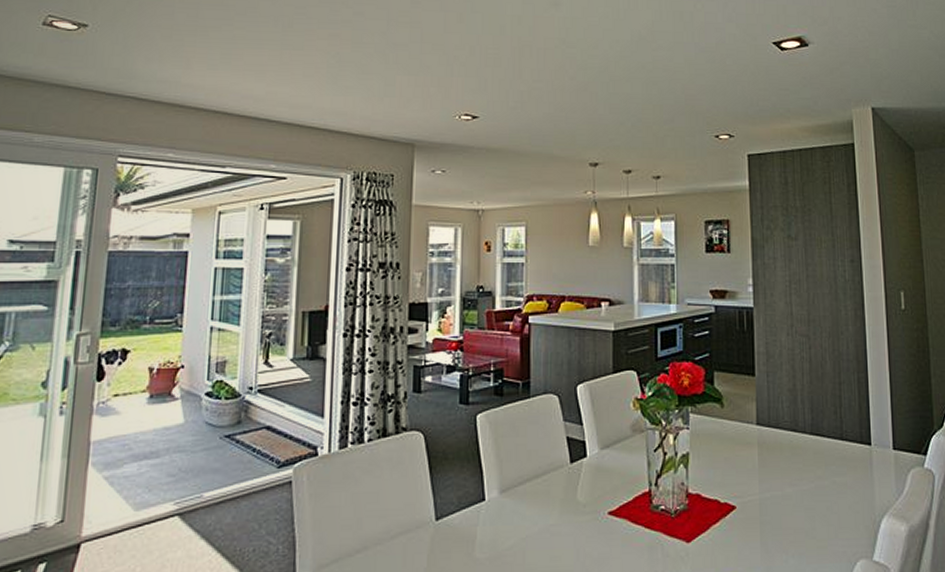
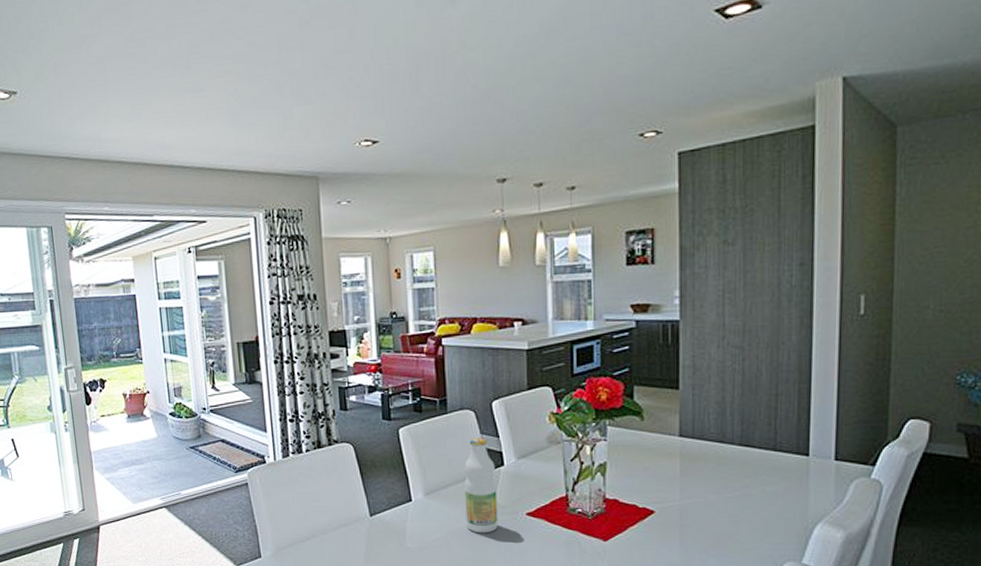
bottle: none [544,426,578,538] -> present [464,438,498,533]

